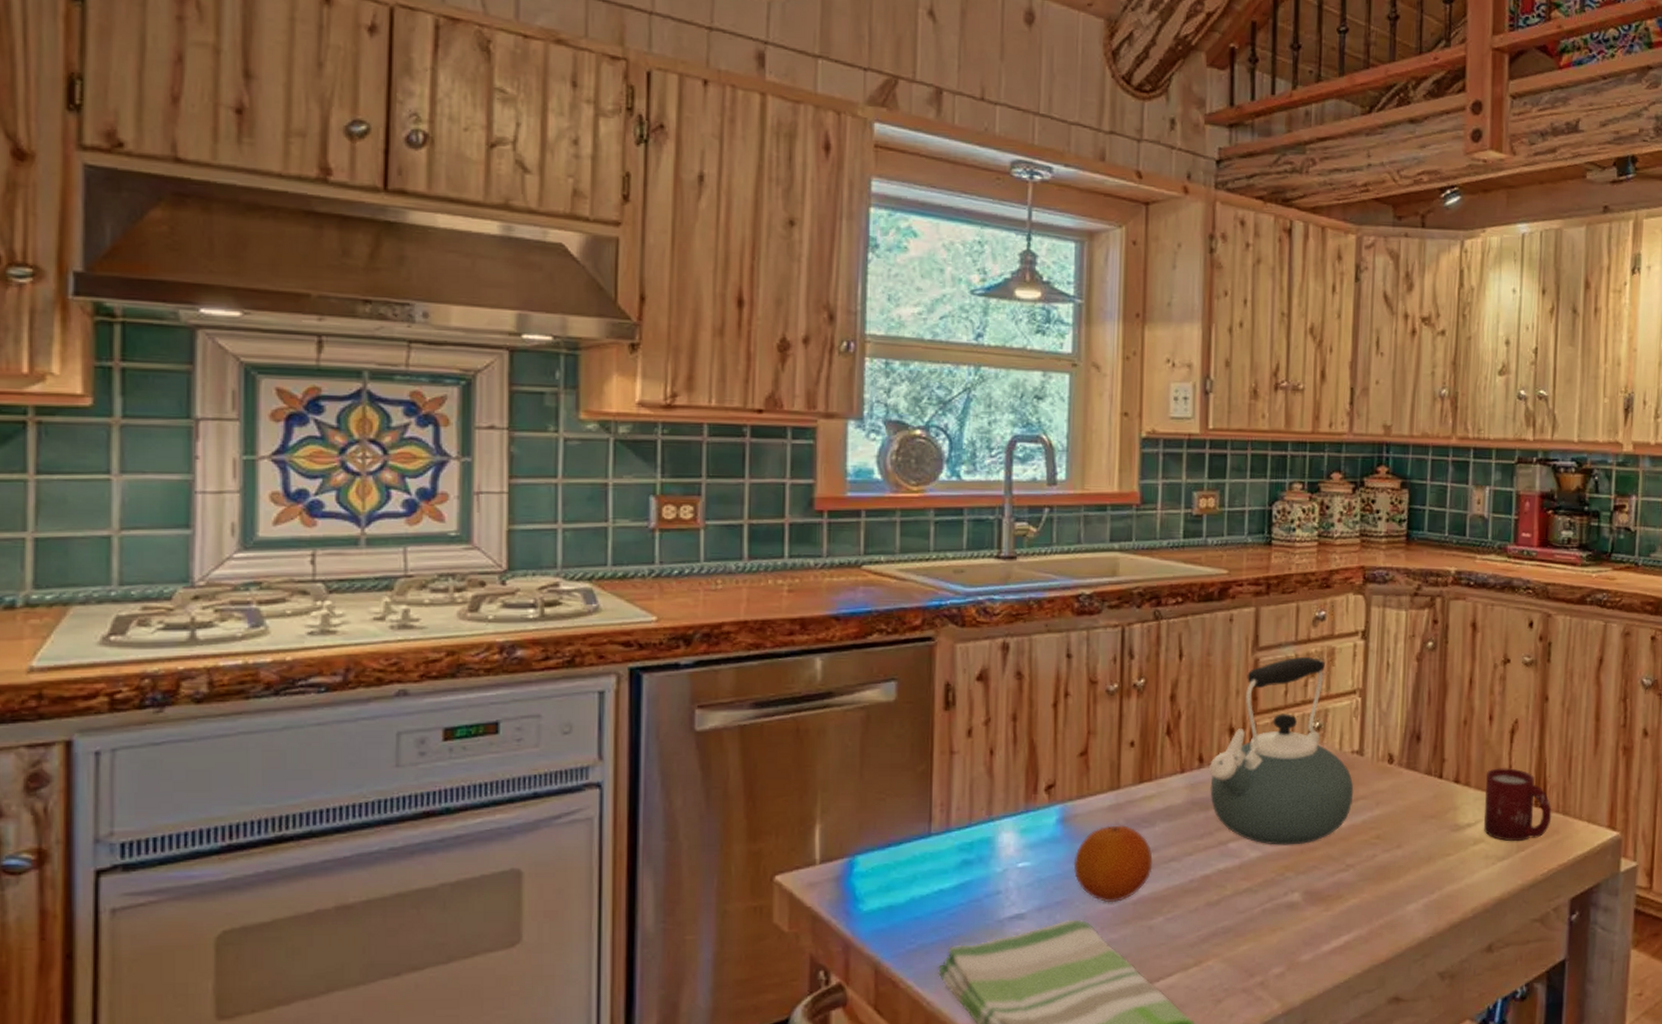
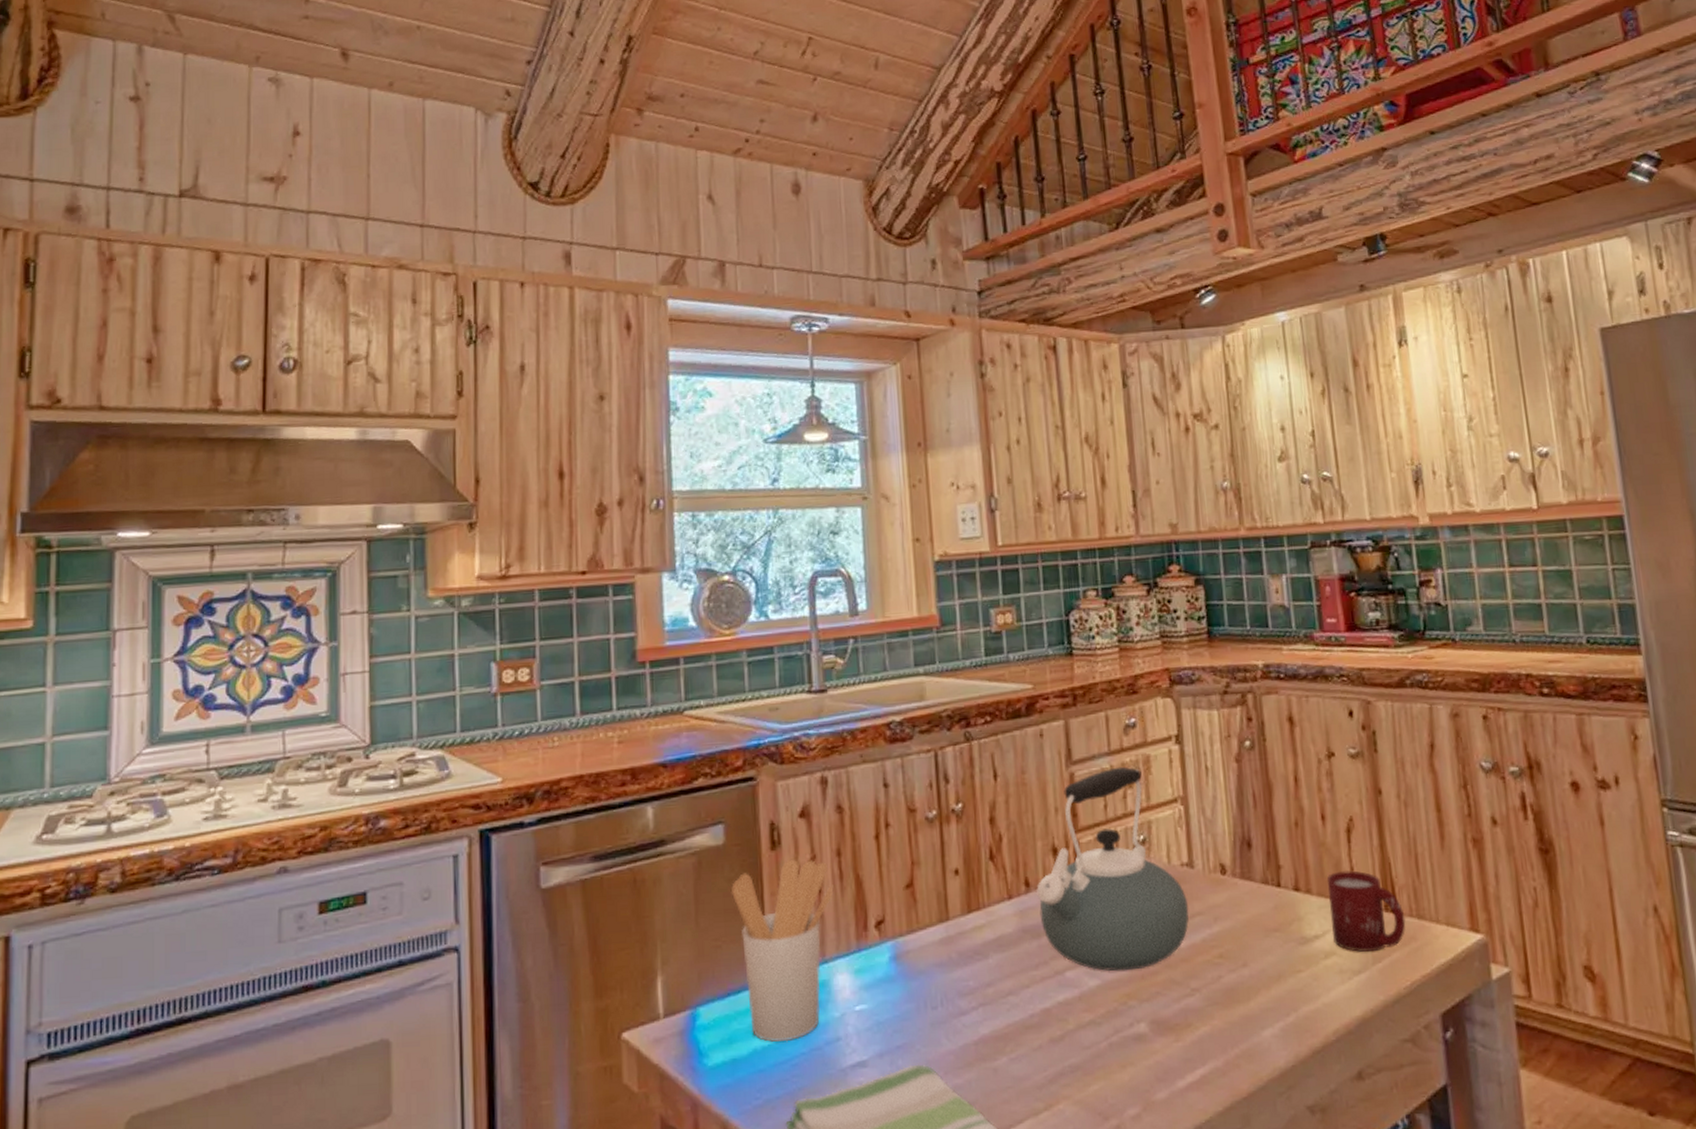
utensil holder: none [899,720,1006,893] -> present [730,859,834,1042]
fruit: present [1073,825,1153,903] -> none [910,959,991,1045]

